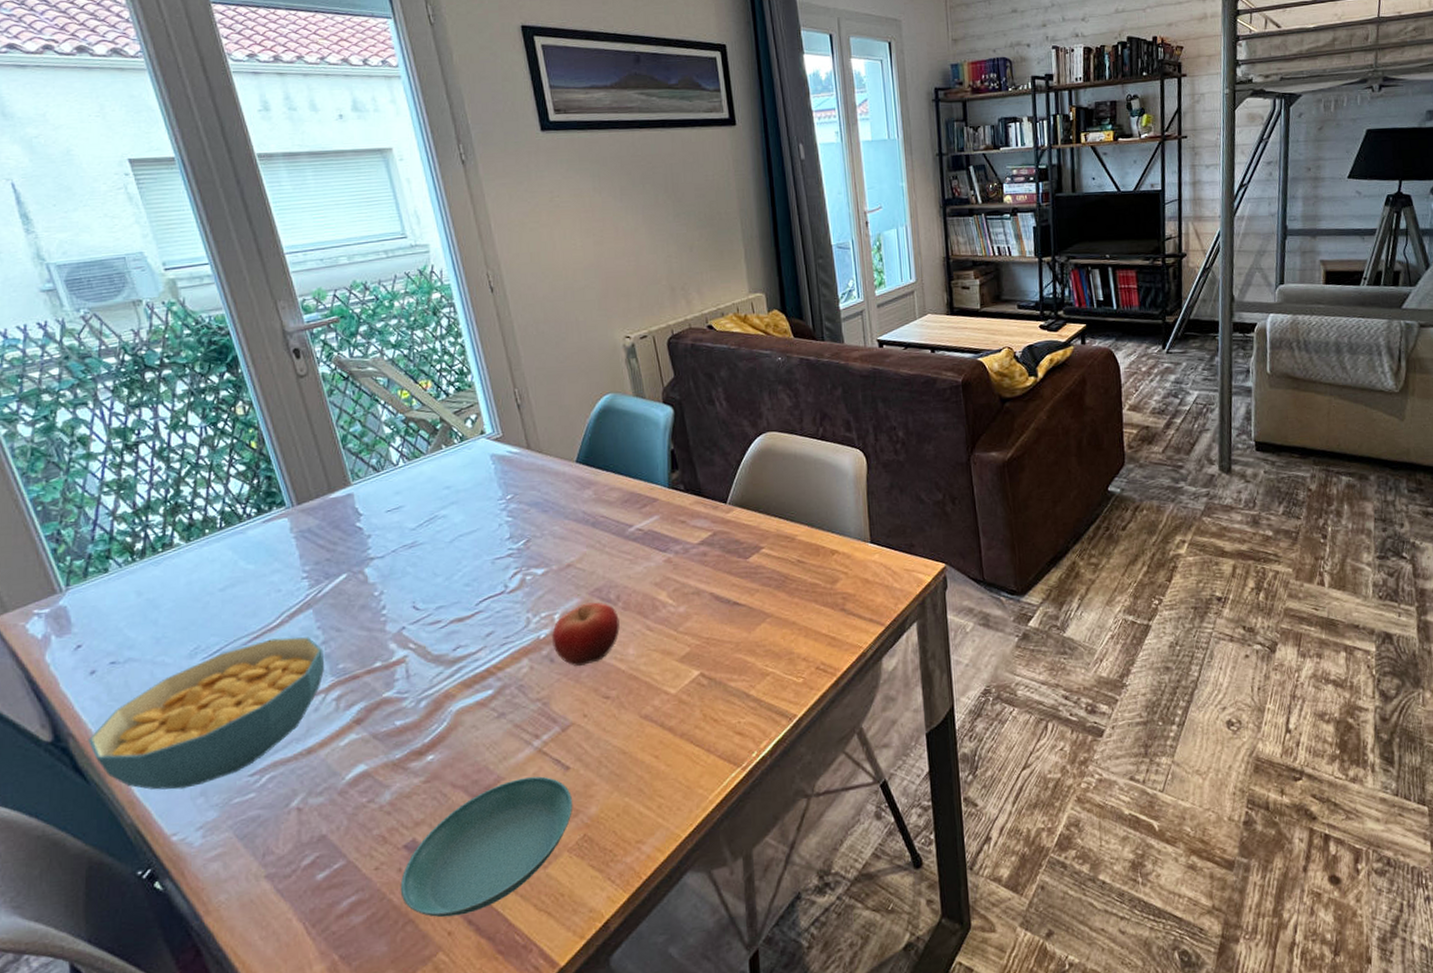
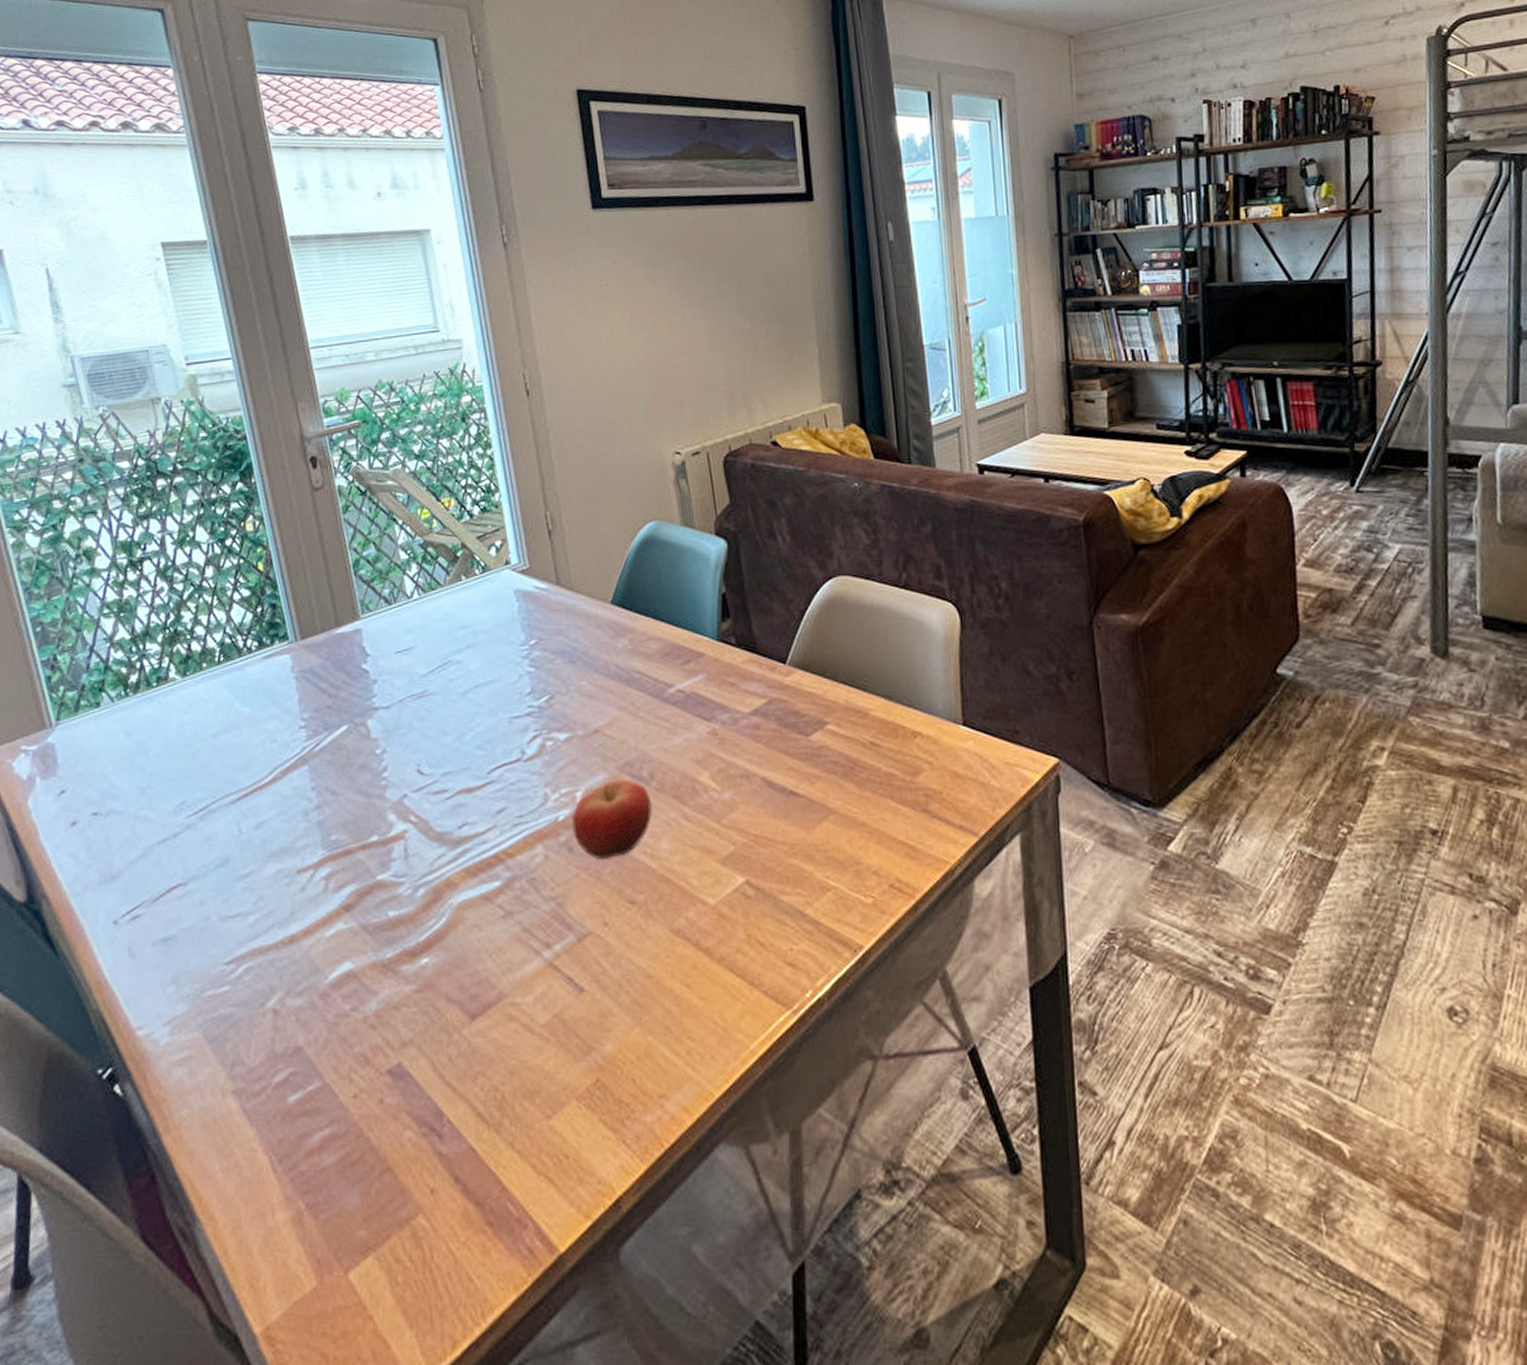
cereal bowl: present [88,637,325,790] -> none [62,798,317,973]
saucer: present [400,776,573,918] -> none [380,998,586,1169]

